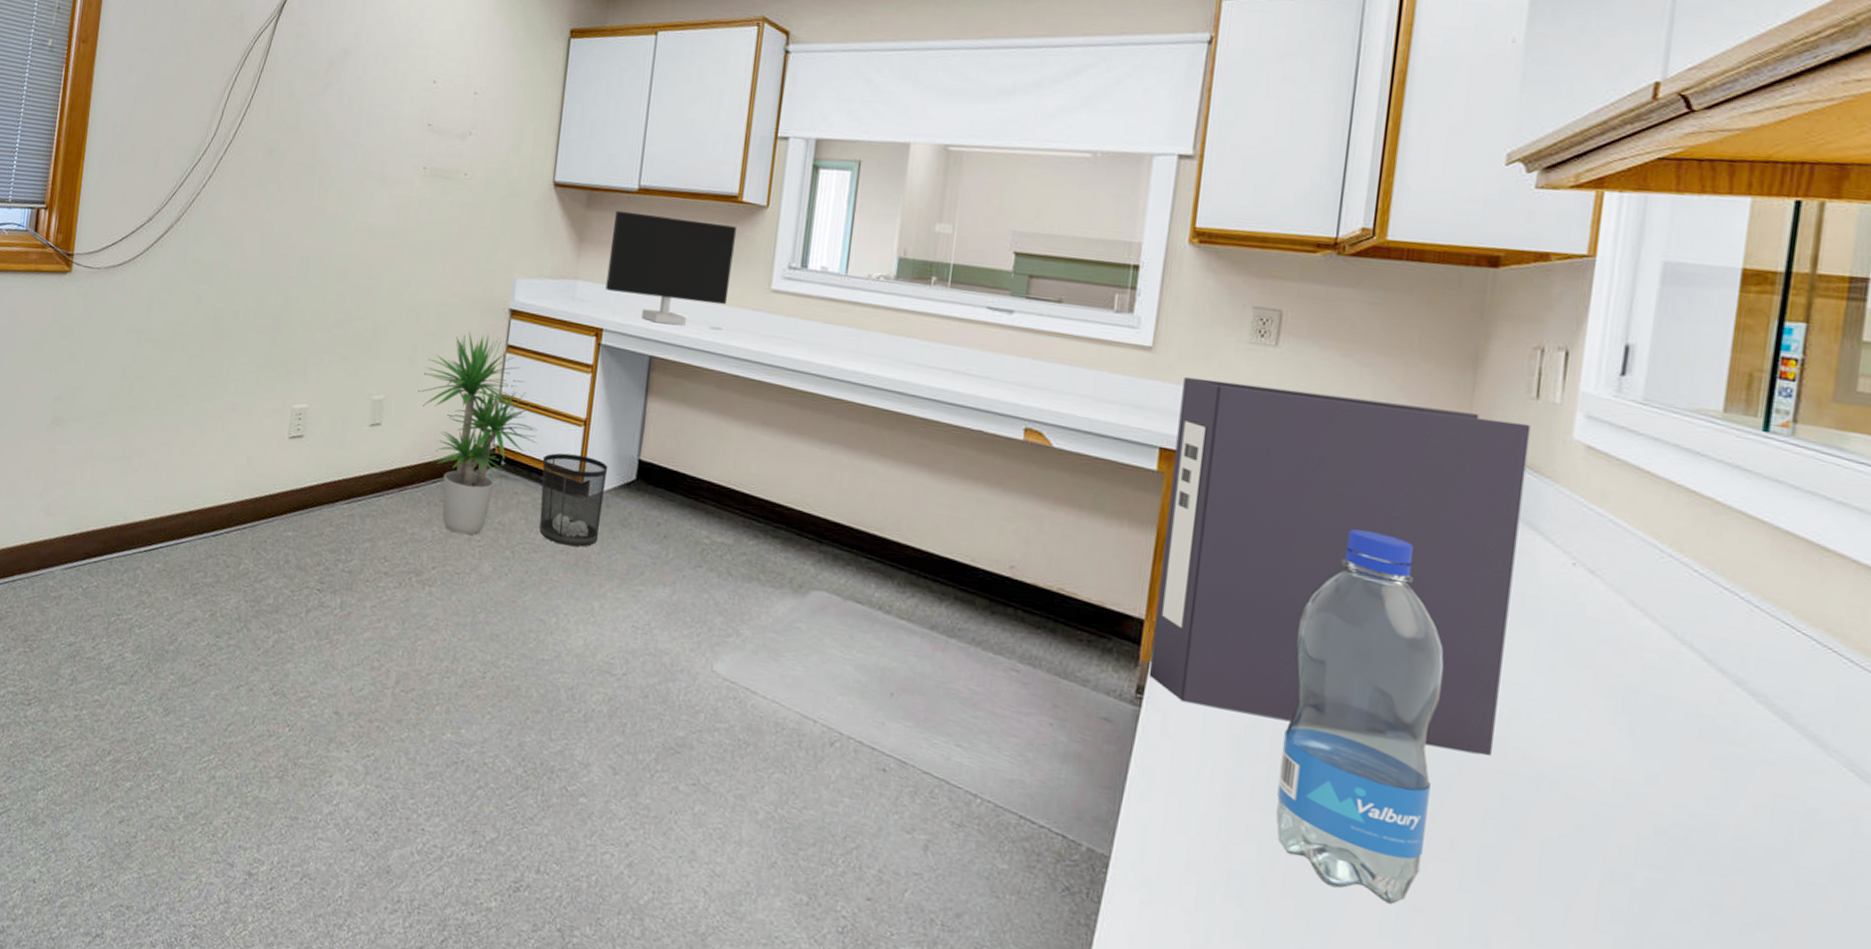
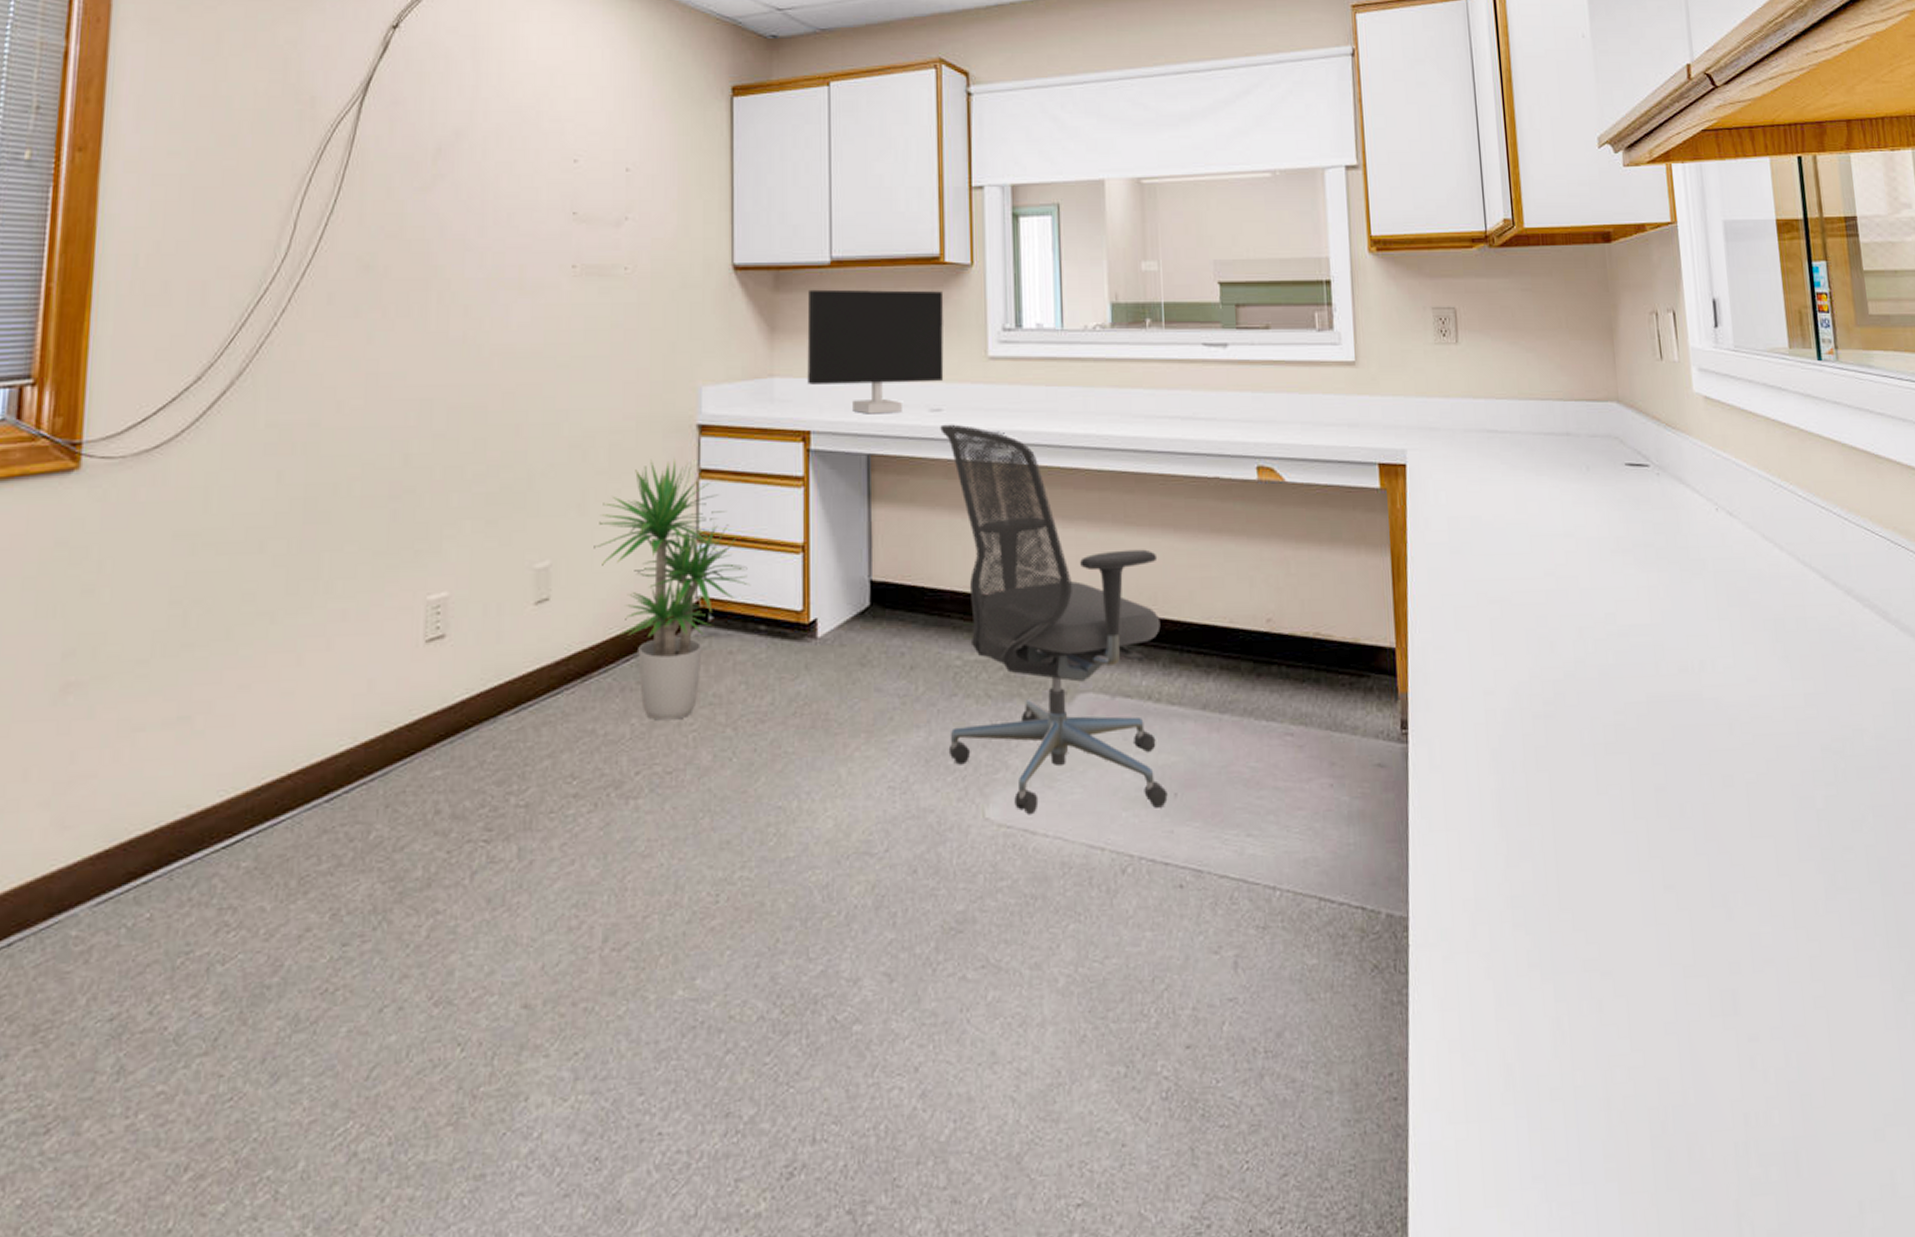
waste bin: present [539,453,608,547] -> none [758,589,837,706]
office chair: none [688,341,908,702] -> present [940,424,1168,815]
binder: present [1148,376,1531,756] -> none [1387,382,1694,726]
bottle: present [1276,529,1444,904] -> none [1522,511,1663,888]

